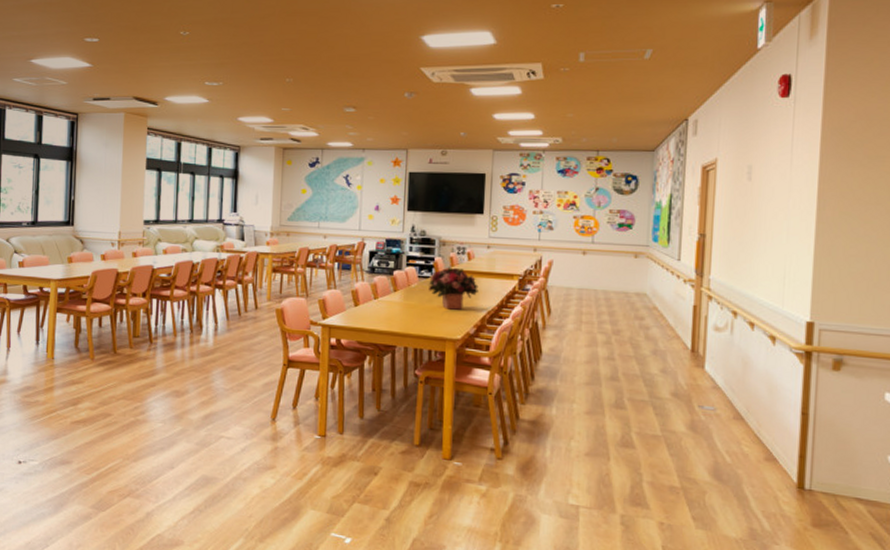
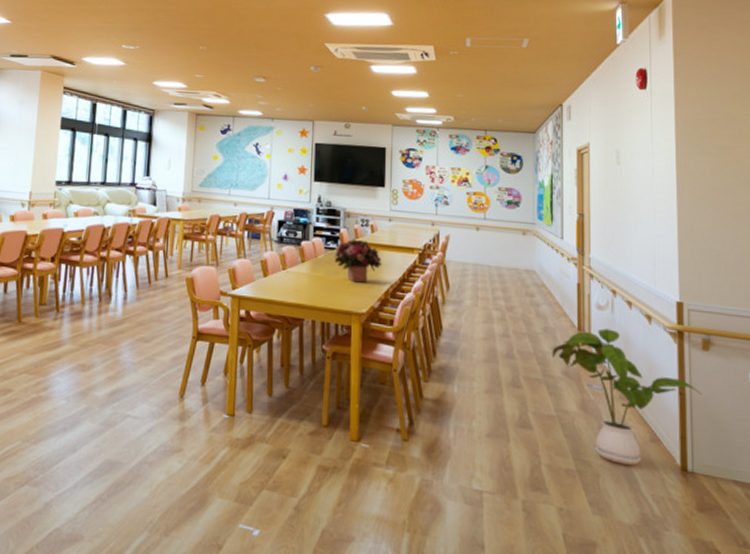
house plant: none [660,350,828,483] -> present [552,328,702,465]

